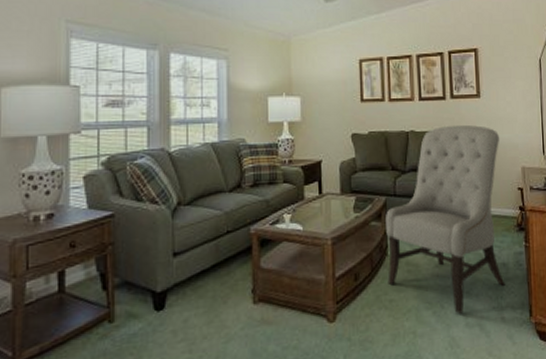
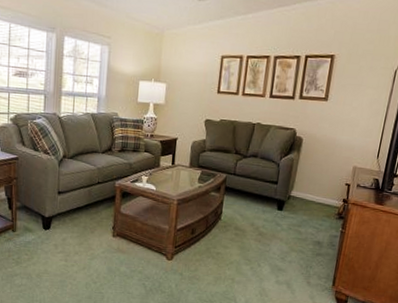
chair: present [386,124,506,314] -> none [217,122,338,273]

